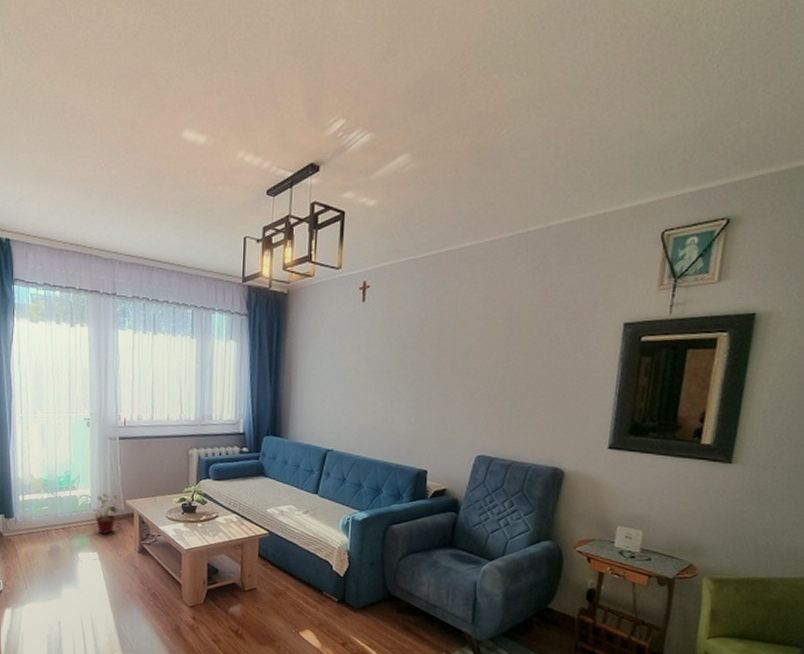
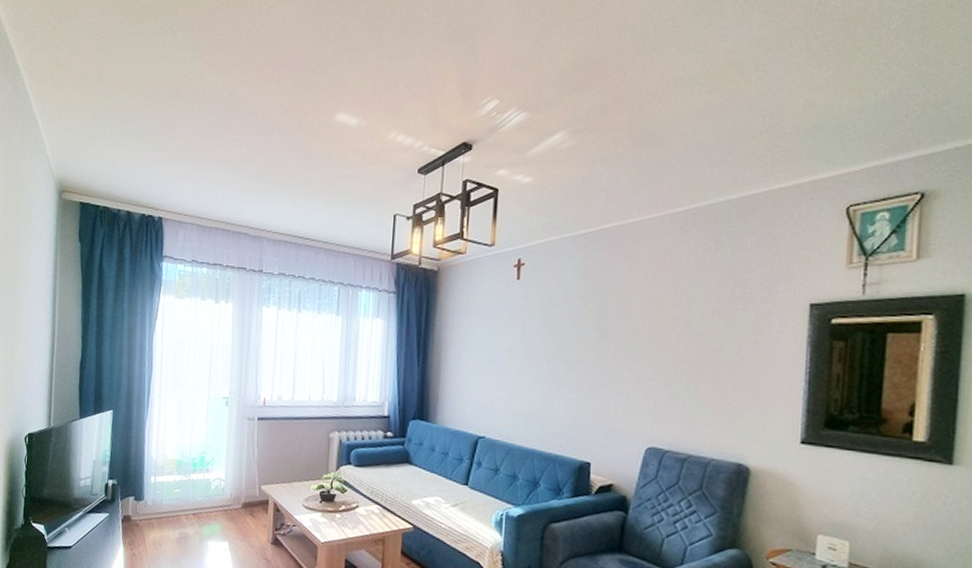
potted plant: present [93,493,119,534] -> none [226,477,254,522]

